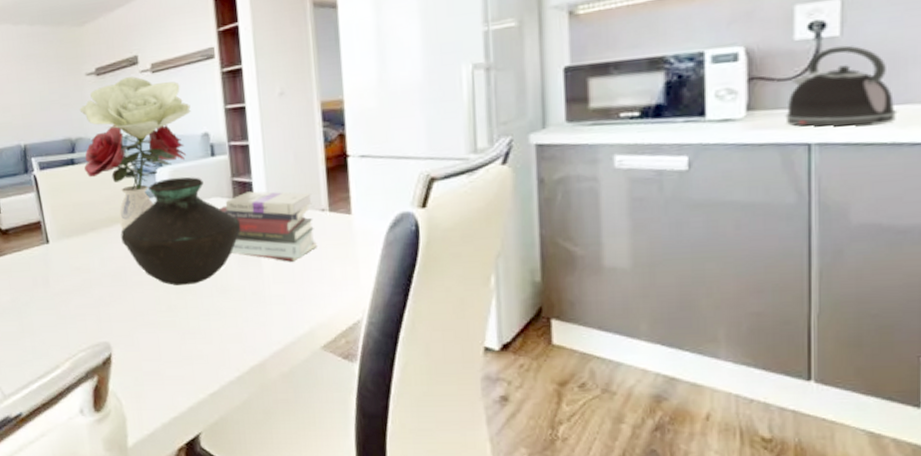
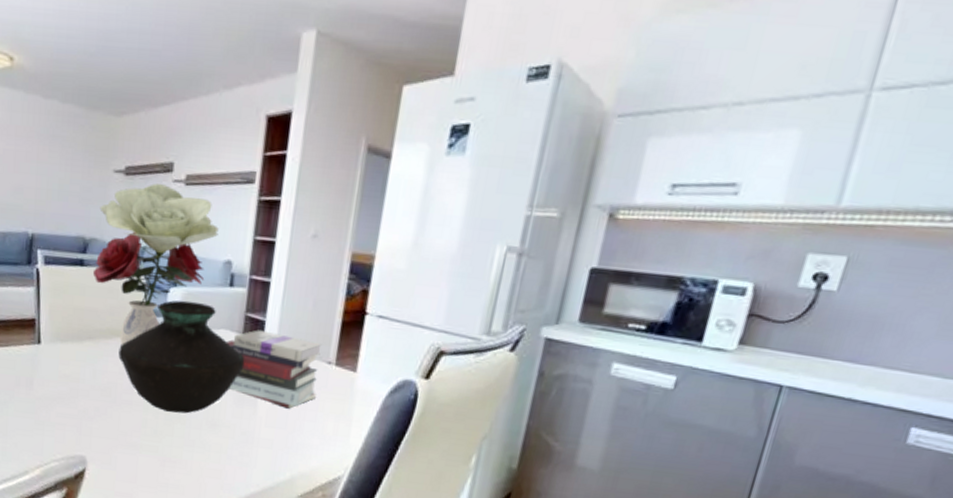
kettle: present [785,45,898,127] -> none [768,300,866,380]

